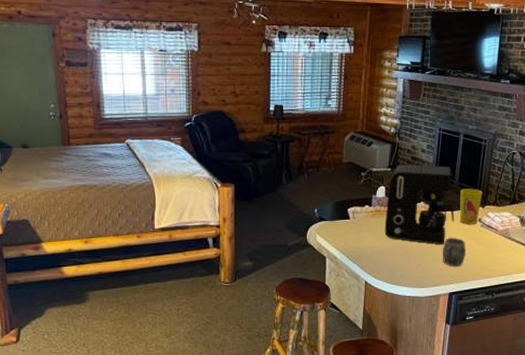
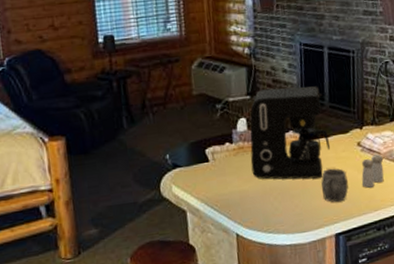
cup: present [459,188,483,224] -> none [332,108,359,151]
salt and pepper shaker: none [477,231,500,258] -> present [361,154,384,188]

